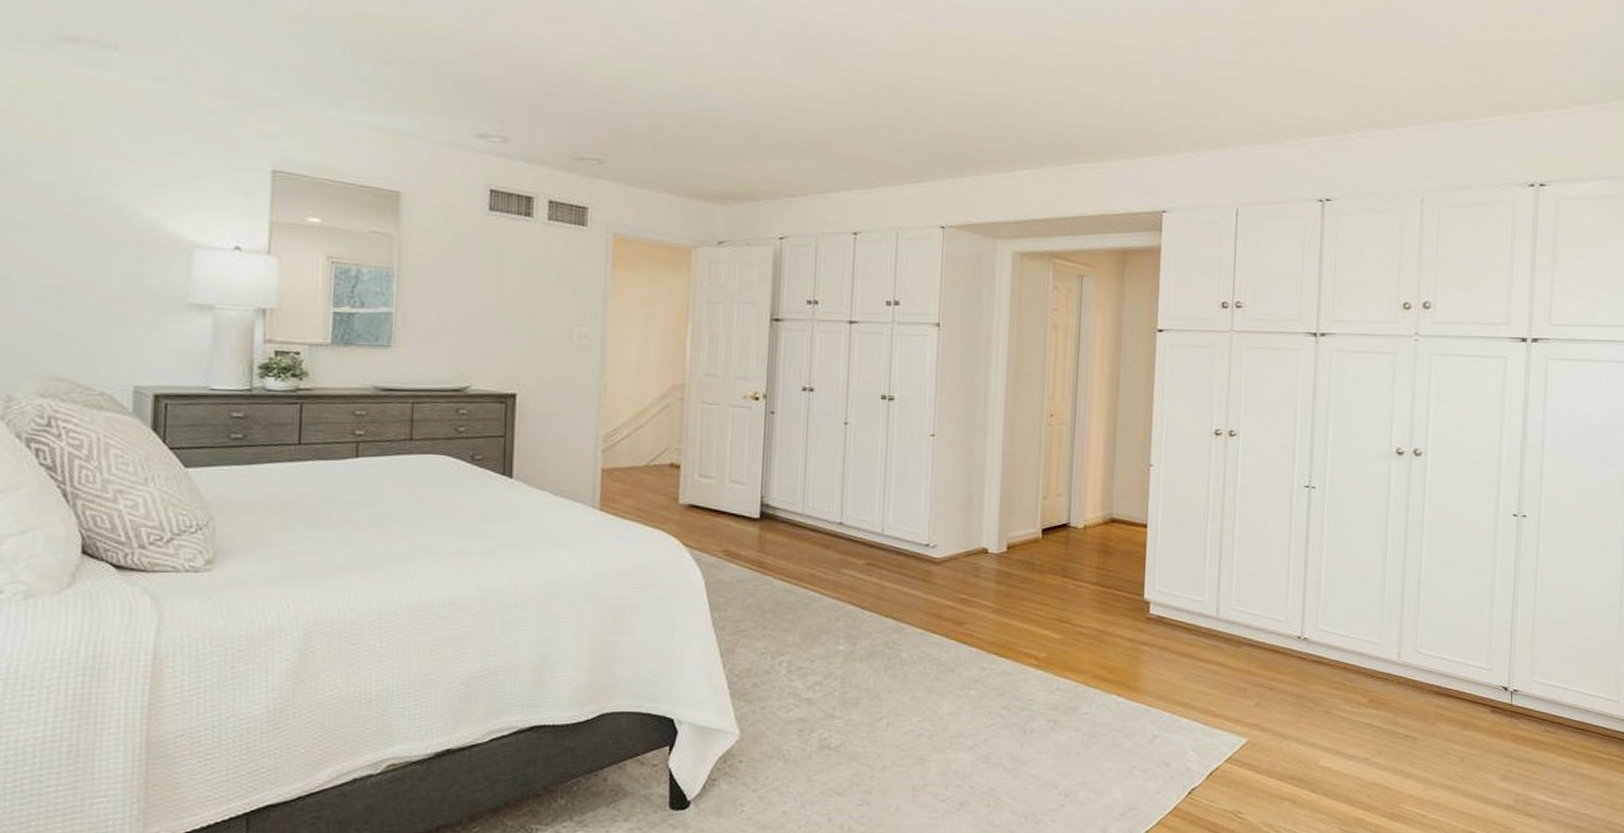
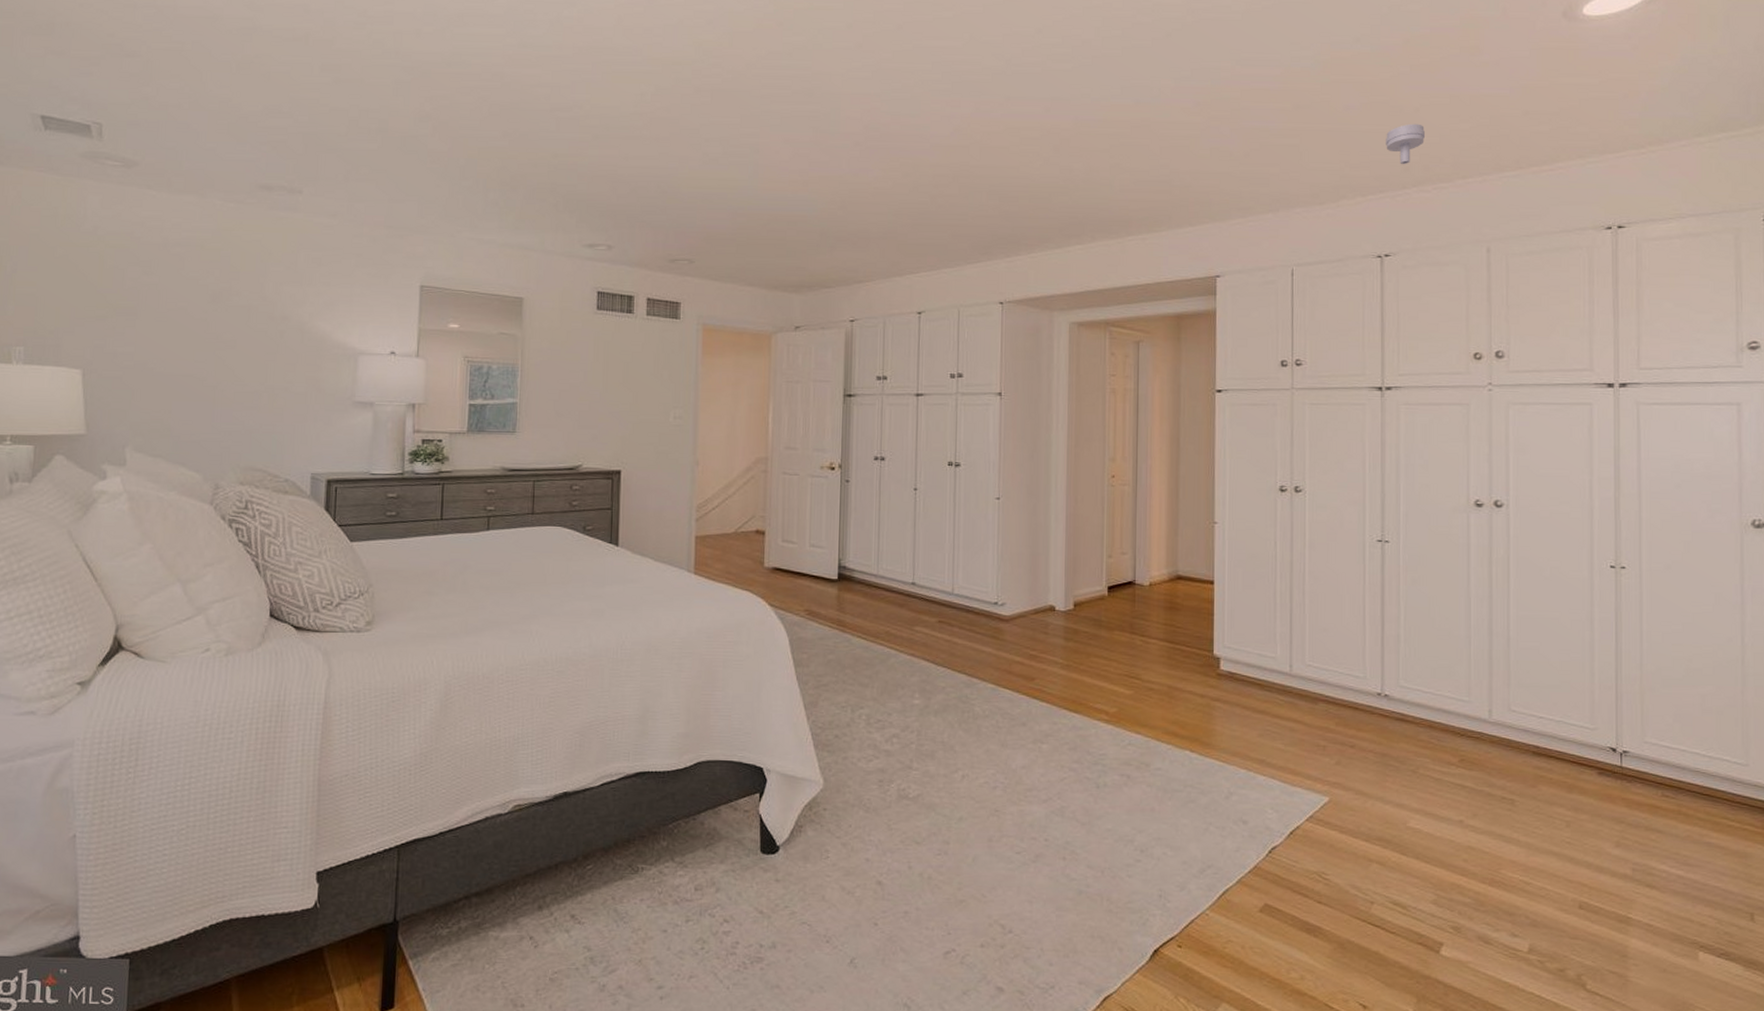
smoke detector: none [1332,66,1371,109] -> present [1386,123,1426,165]

